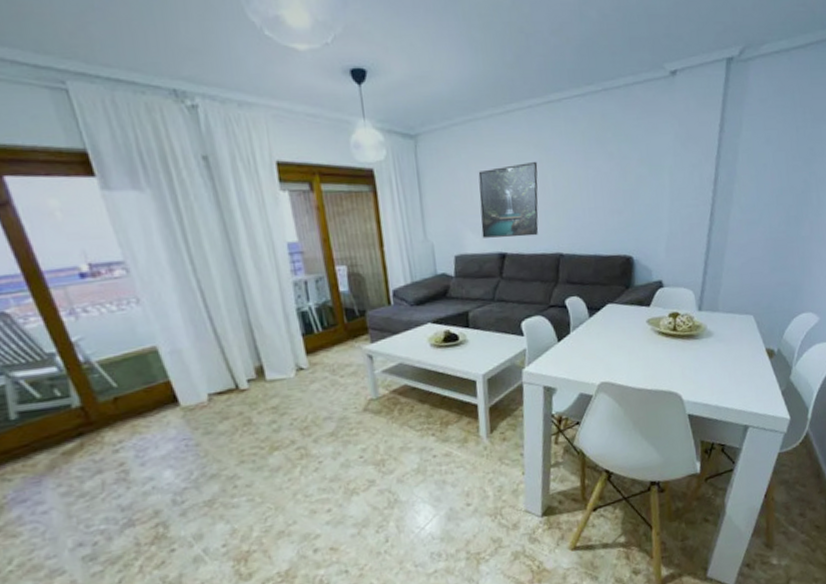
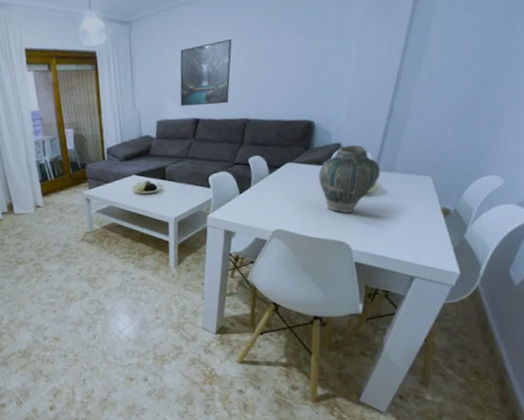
vase: none [642,282,705,360] -> present [319,144,381,214]

